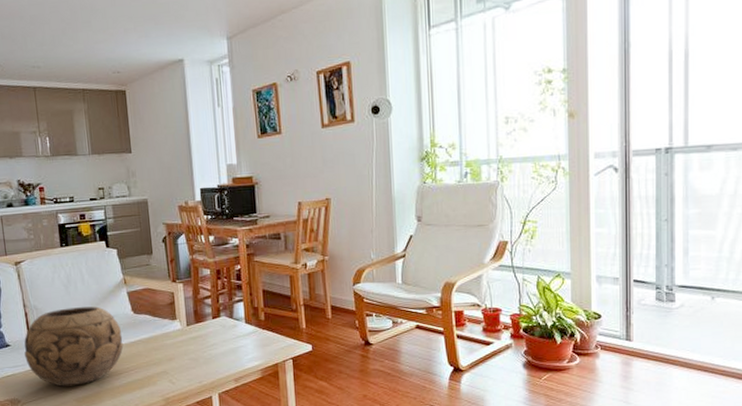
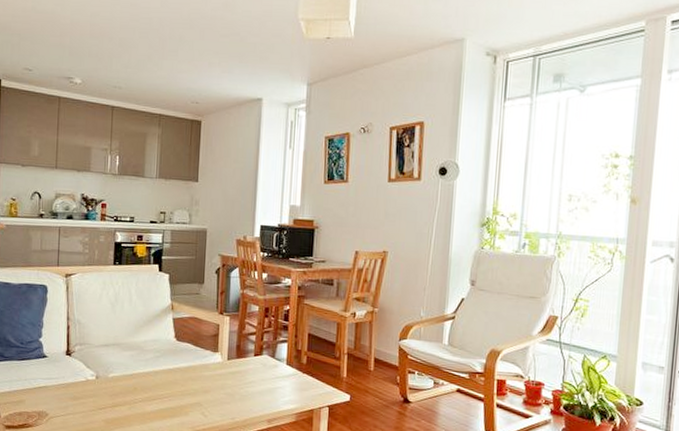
decorative bowl: present [24,306,124,387] -> none [60,326,162,406]

